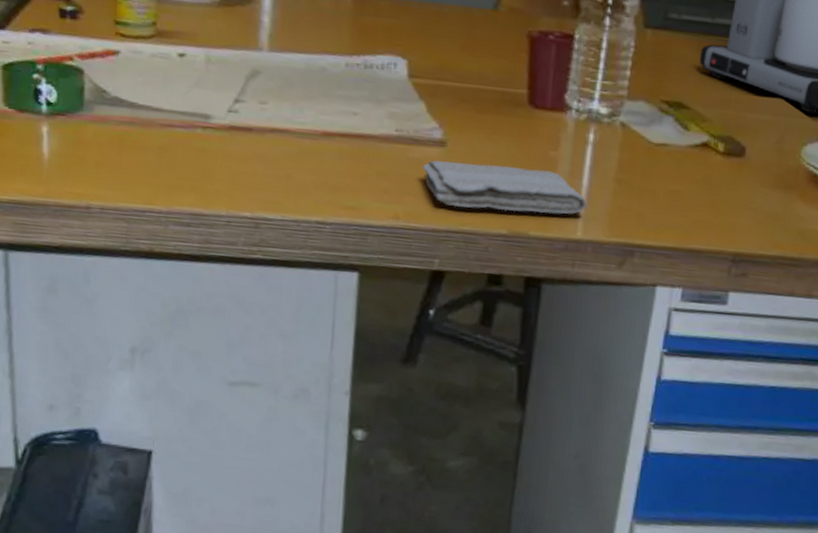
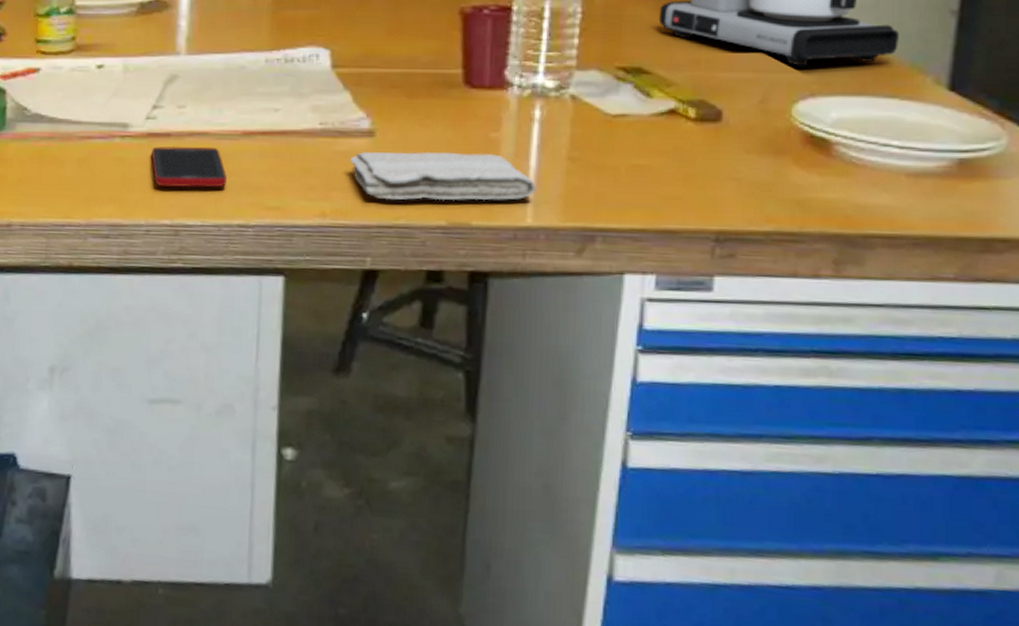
cell phone: none [232,140,307,185] -> present [151,146,228,188]

